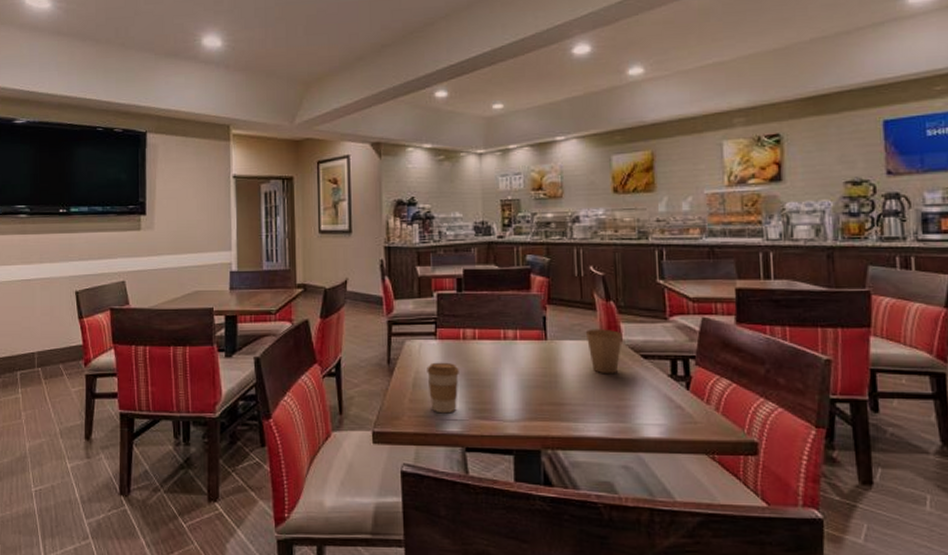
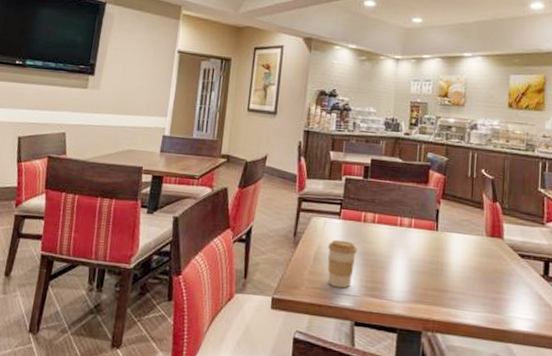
paper cup: present [585,329,622,374] -> none [472,225,504,269]

